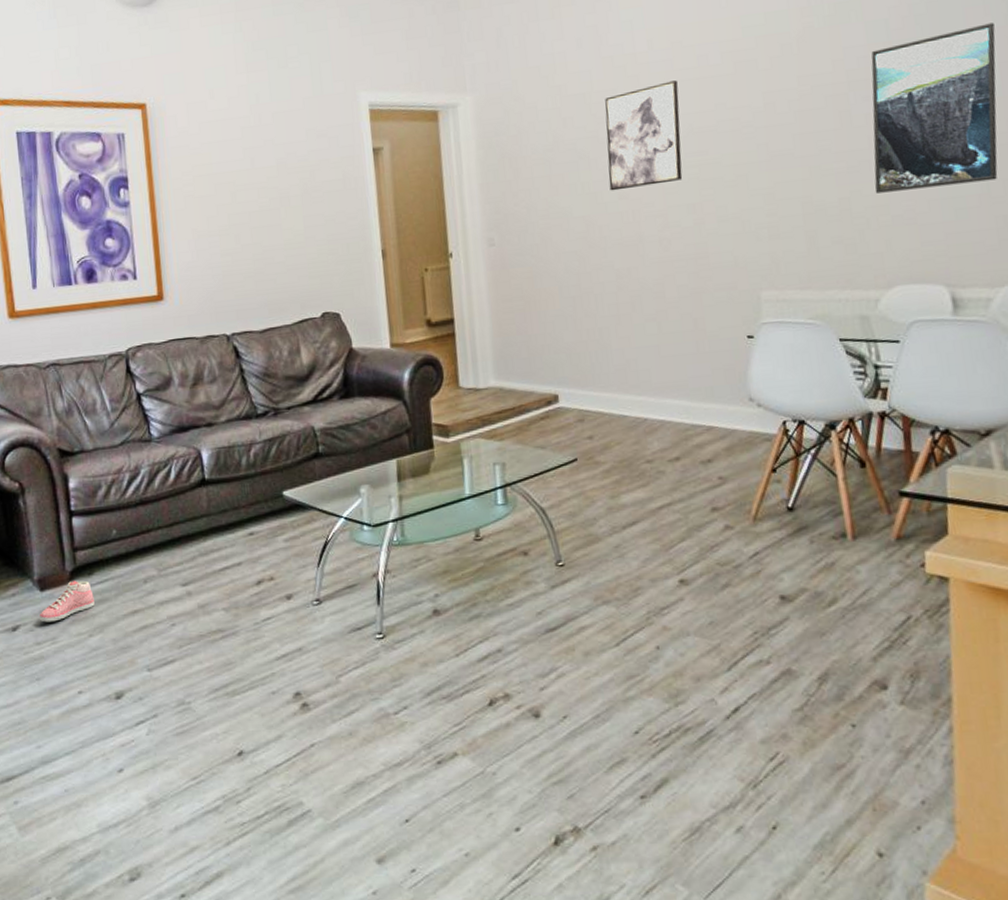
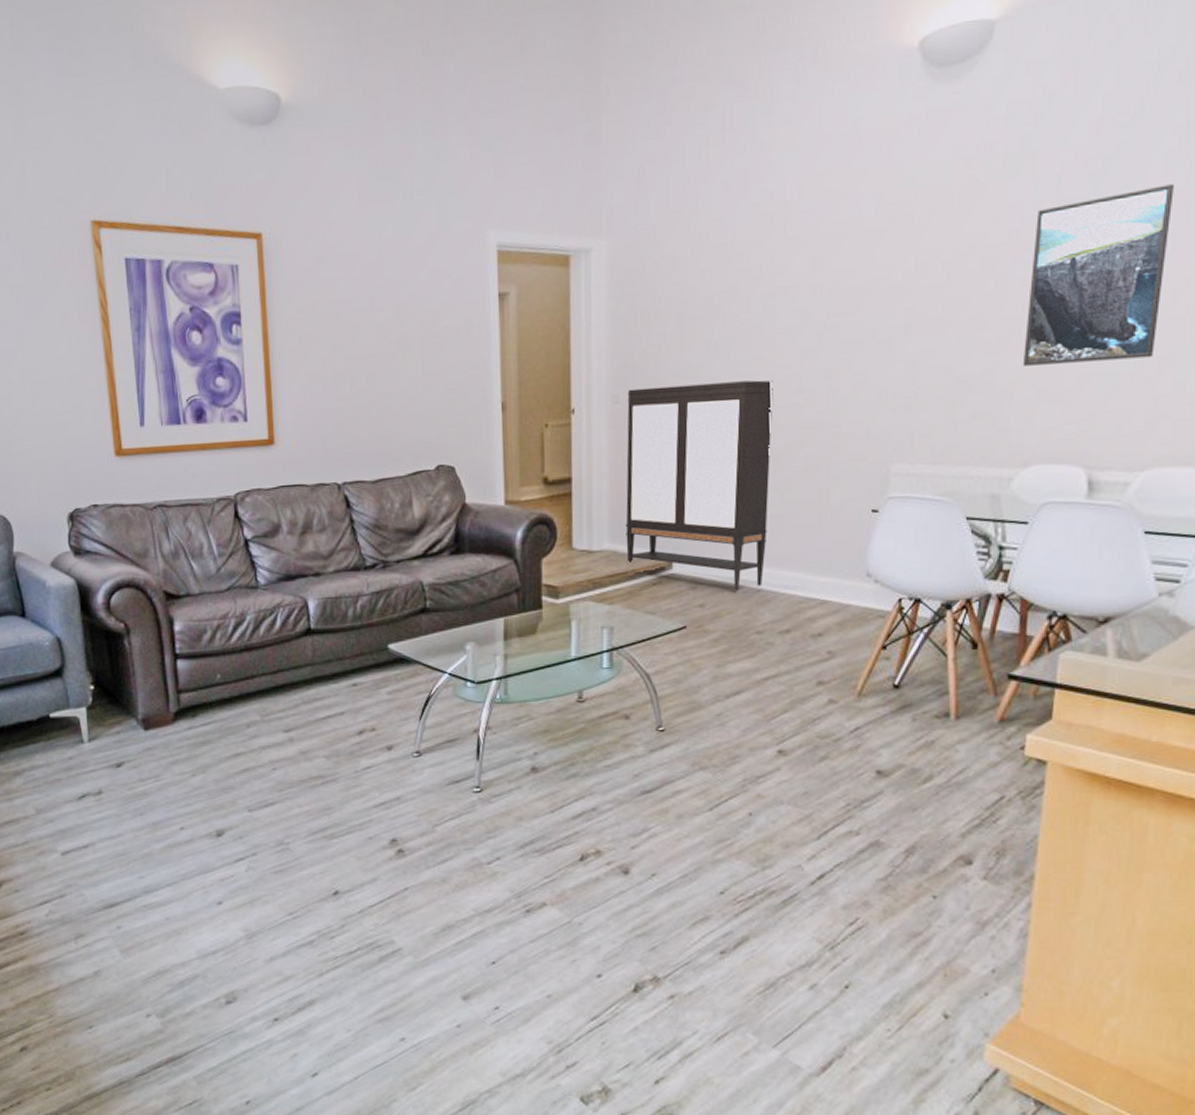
sneaker: present [39,581,95,623] -> none [142,722,198,761]
storage cabinet: none [501,217,649,422] -> present [625,380,773,591]
wall art: present [605,80,683,191] -> none [744,233,827,351]

